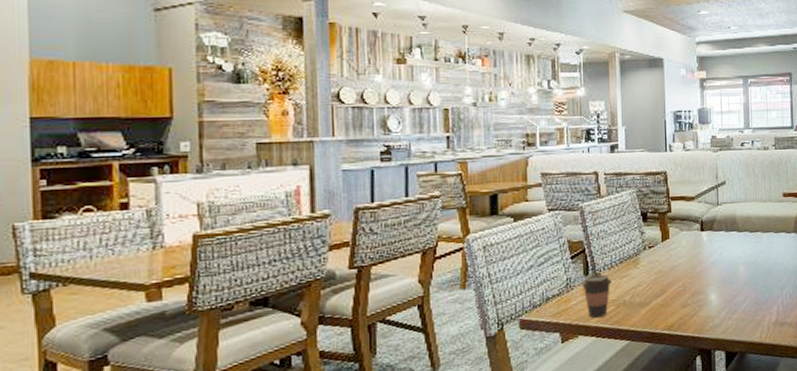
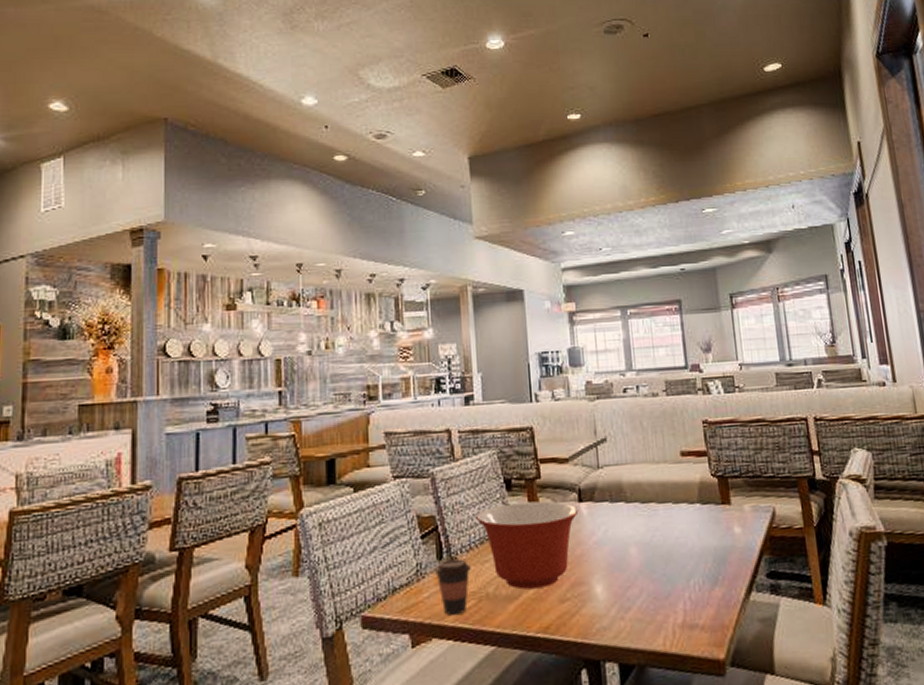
mixing bowl: none [617,230,701,298] -> present [476,500,579,590]

